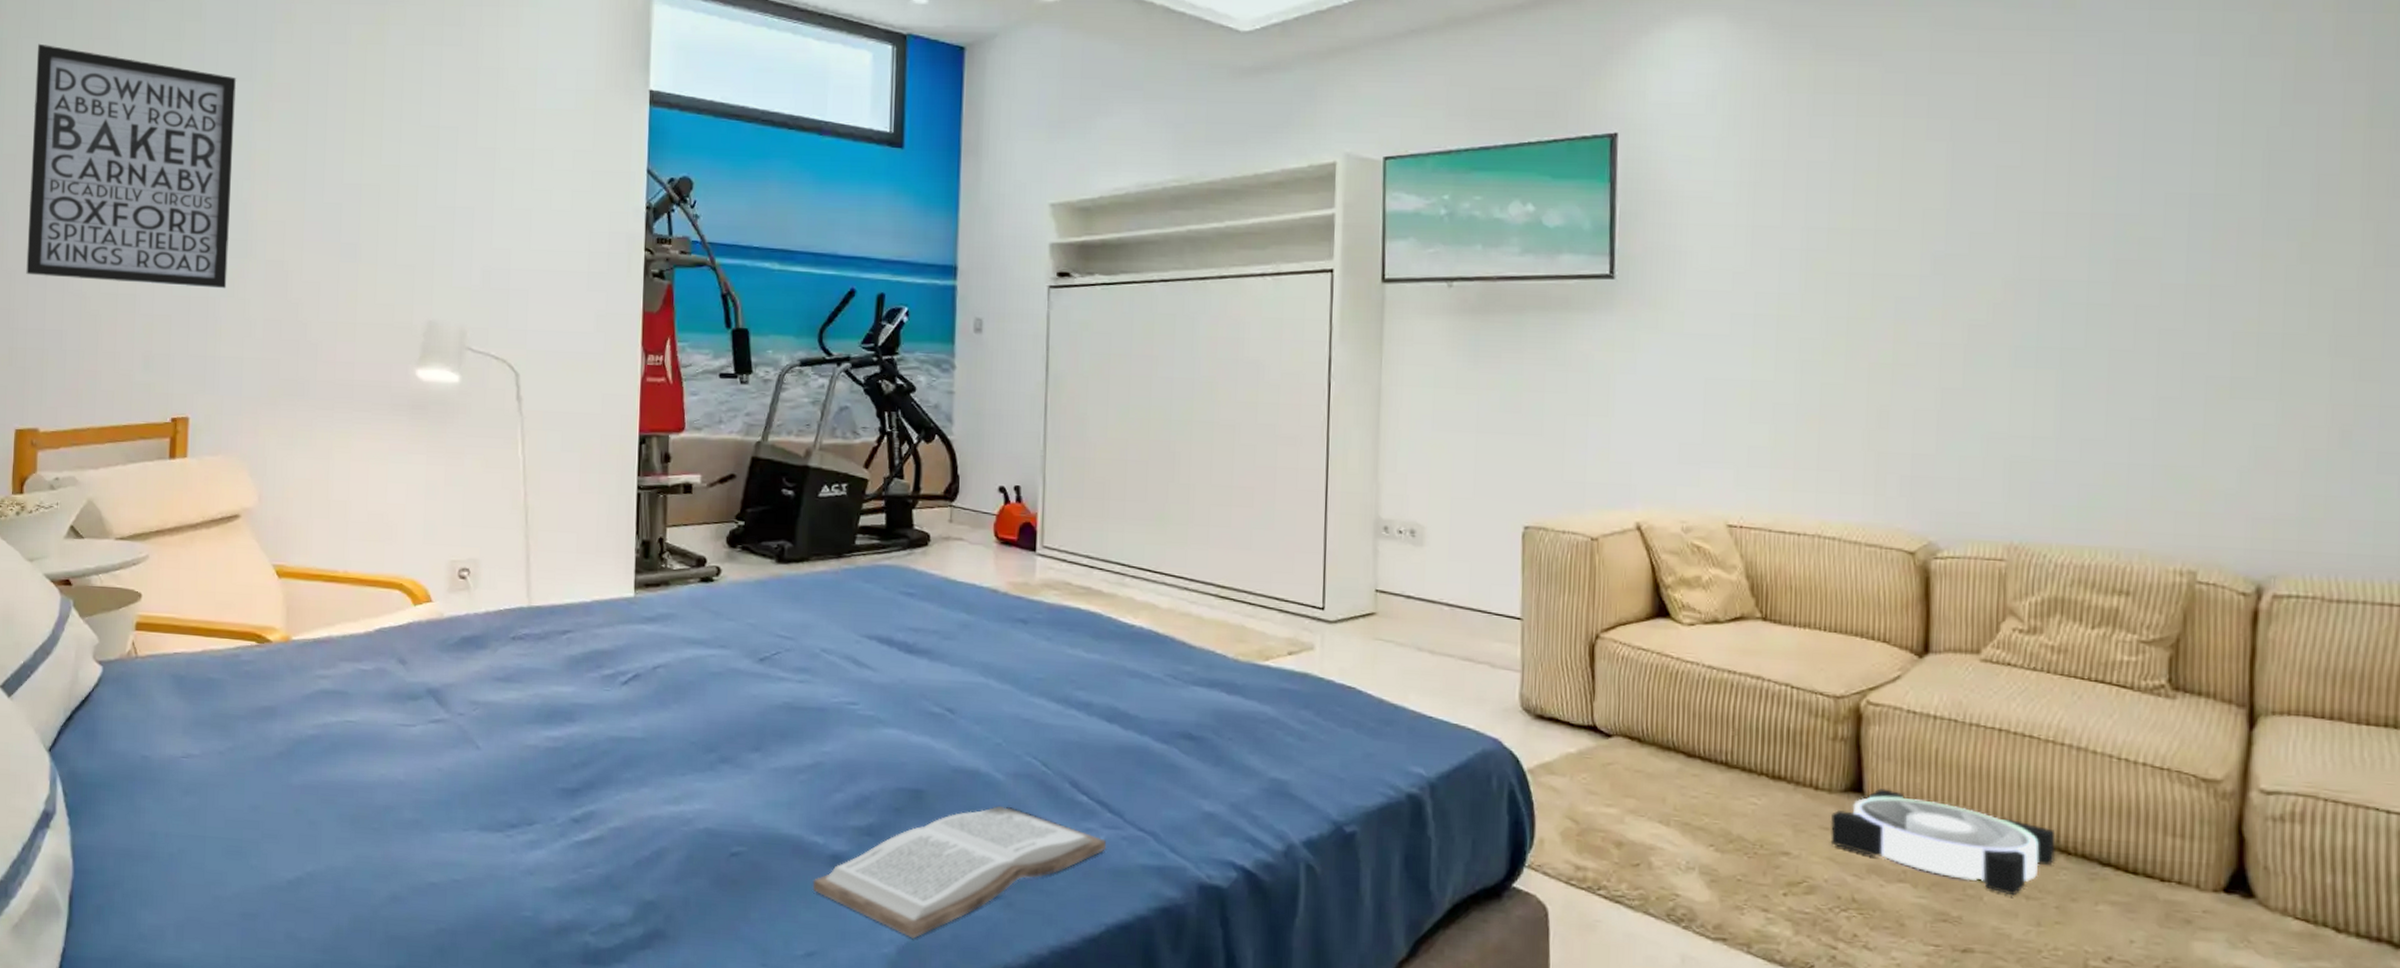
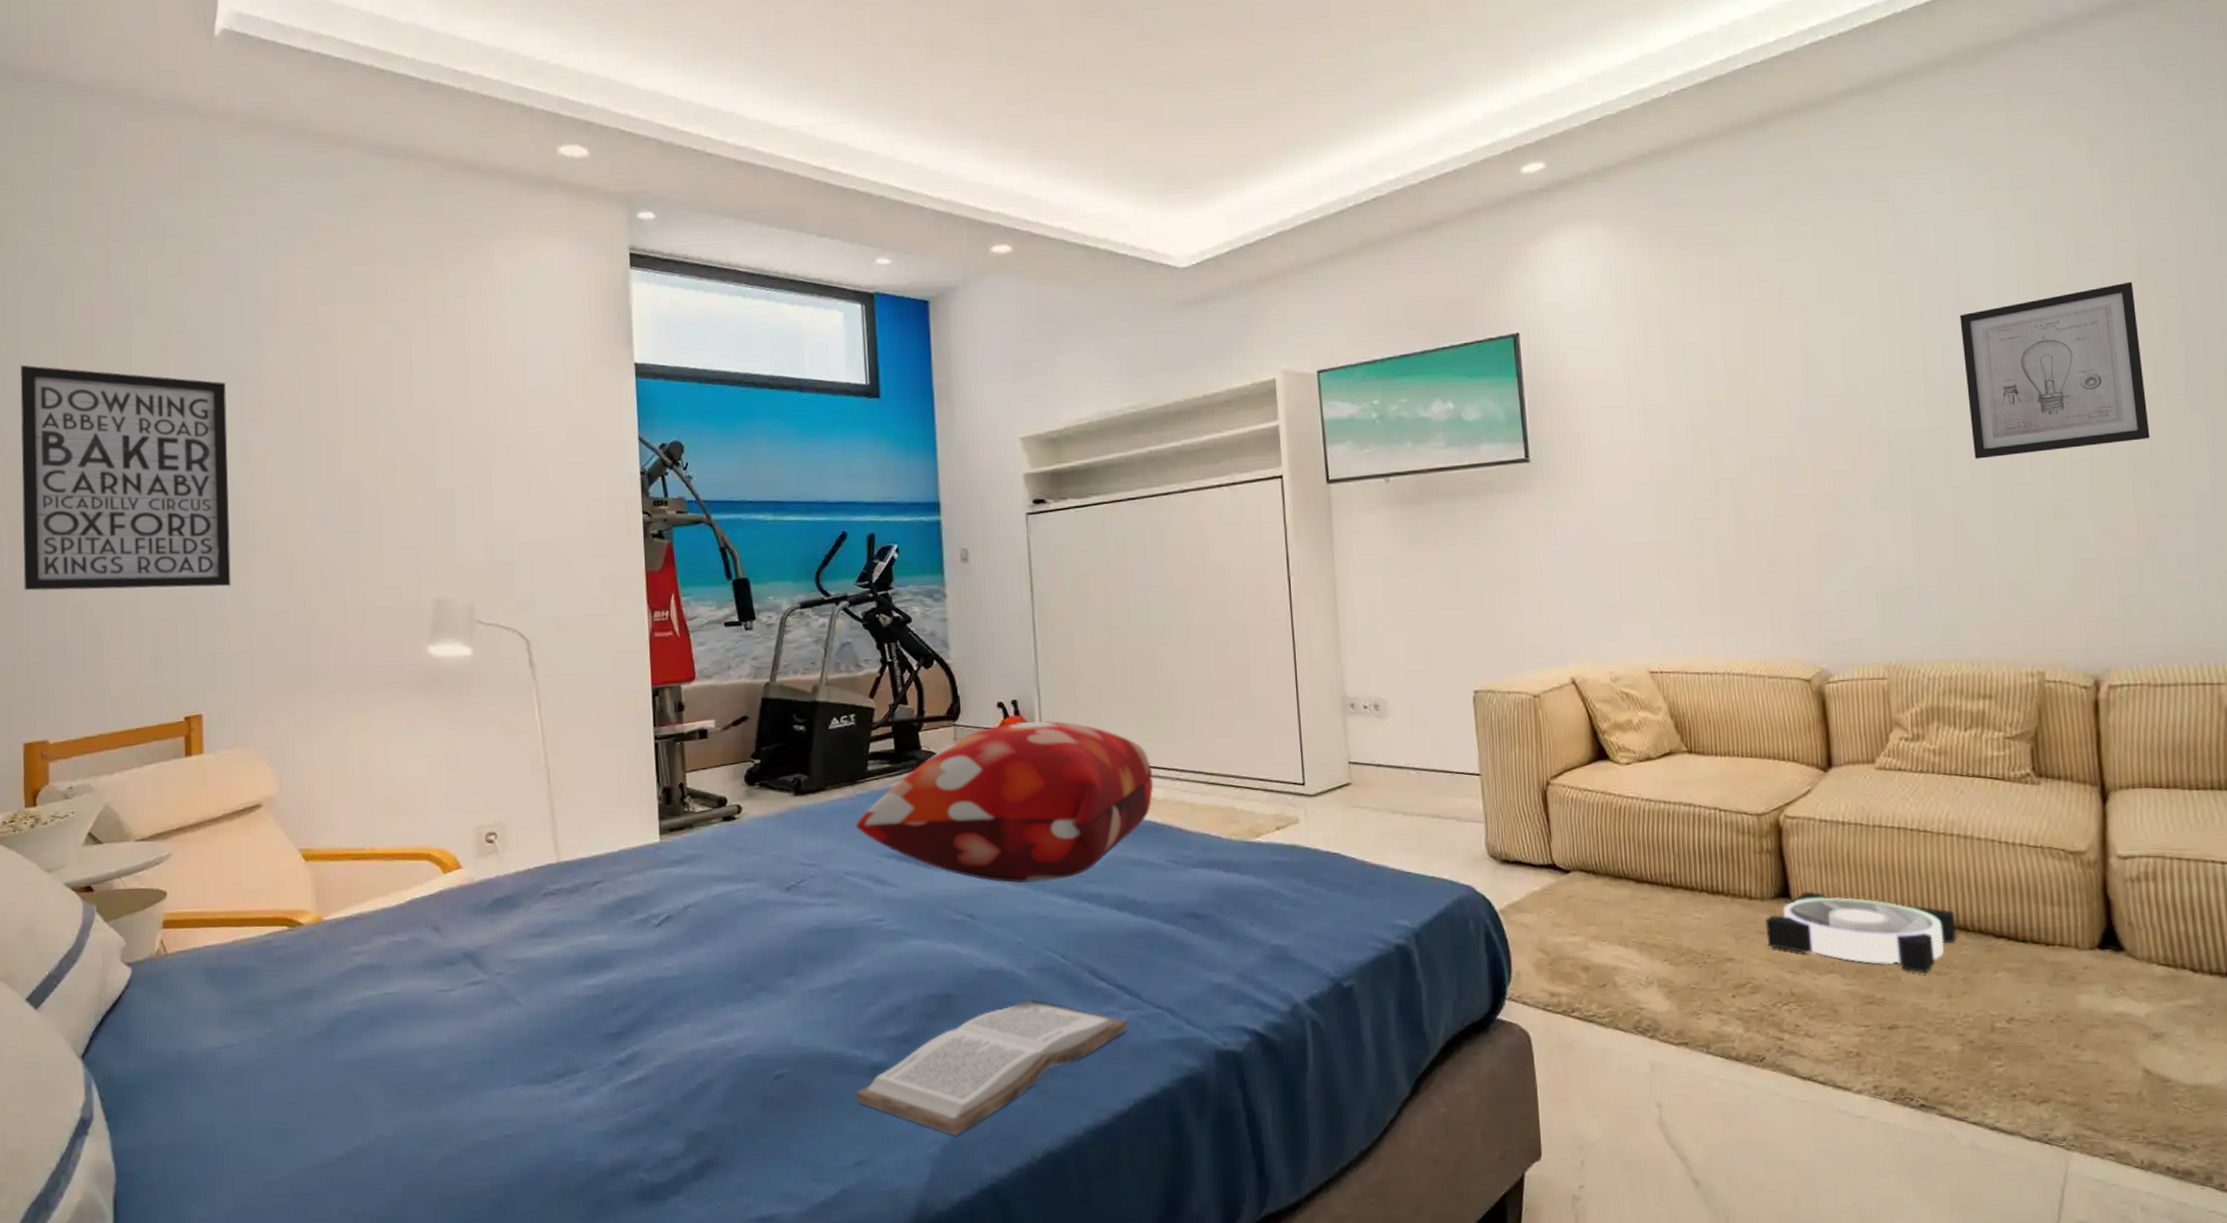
decorative pillow: none [837,509,1160,683] -> present [855,721,1154,883]
wall art: none [2140,130,2361,321] -> present [1960,281,2150,459]

